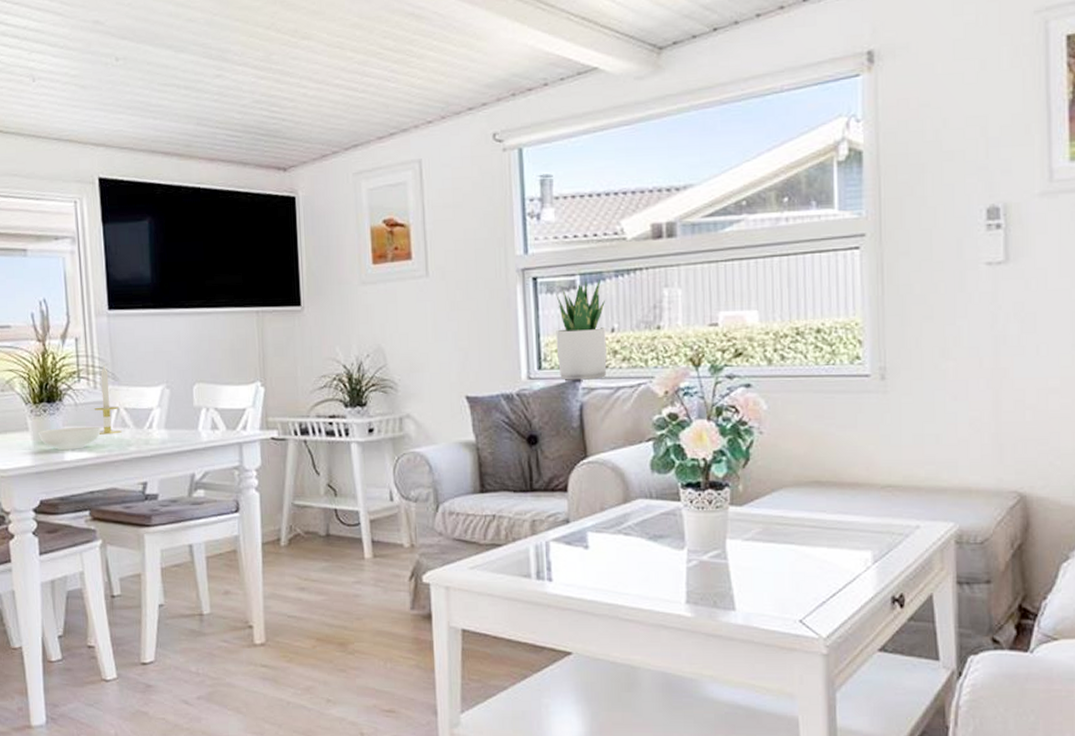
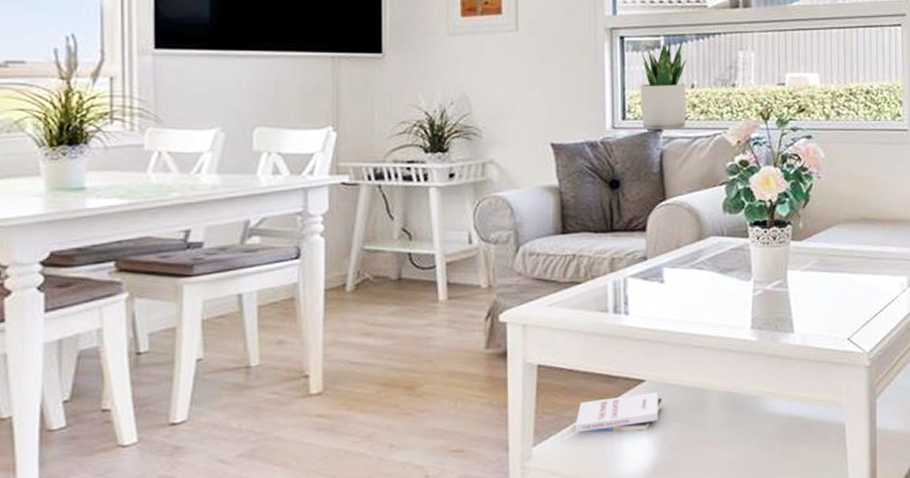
bowl: present [37,426,102,451] -> none [52,171,137,197]
candle: present [94,365,122,435] -> none [128,106,163,180]
books: none [501,666,592,706] -> present [575,391,663,434]

